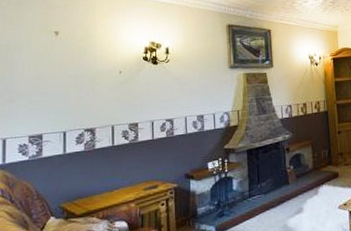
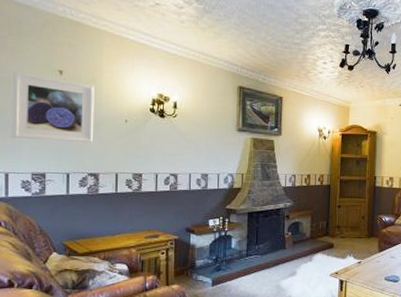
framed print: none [9,38,89,103] -> present [12,72,94,142]

